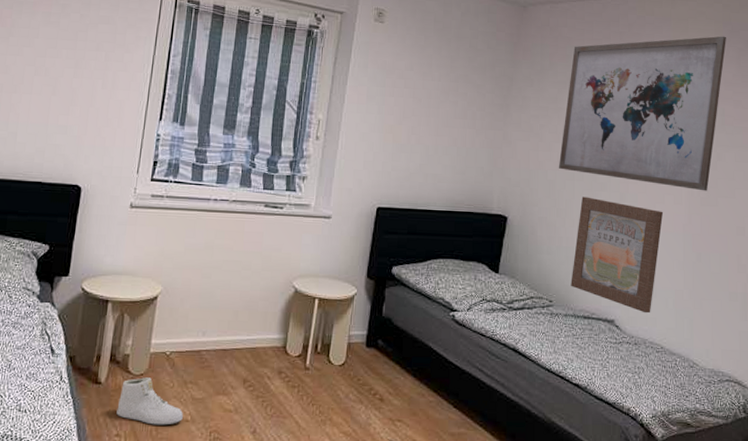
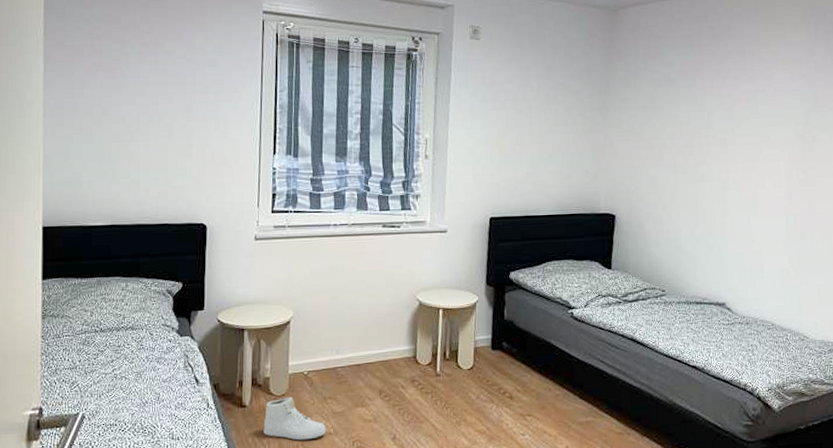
wall art: present [558,36,726,191] -> none [660,20,814,173]
wall art: present [571,196,664,314] -> none [681,188,765,294]

